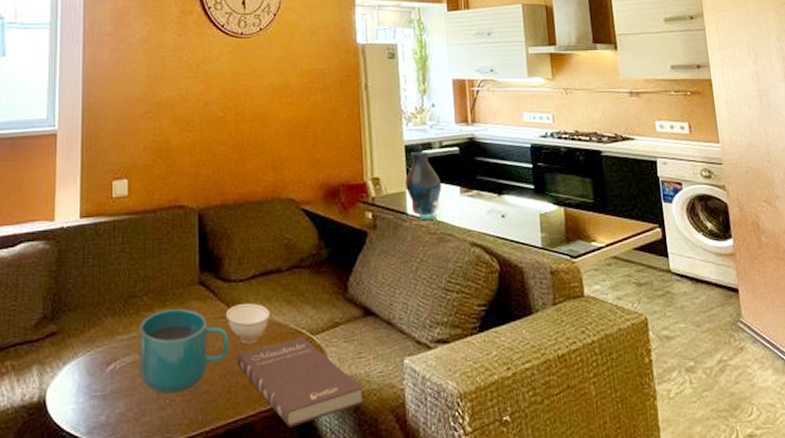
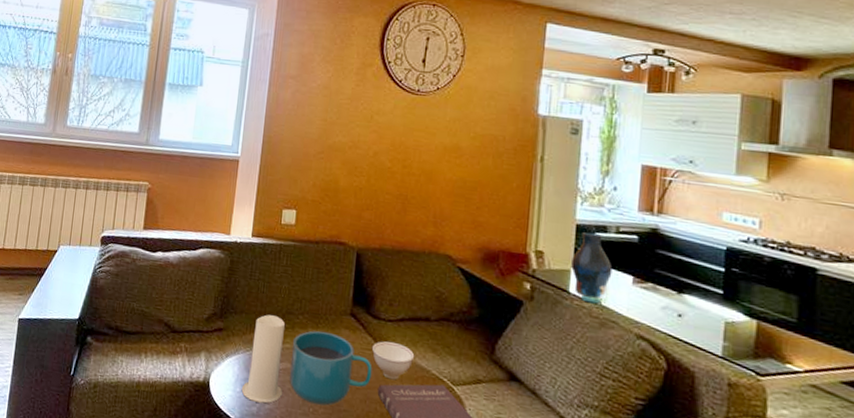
candle: none [85,303,133,410] -> present [241,314,285,404]

